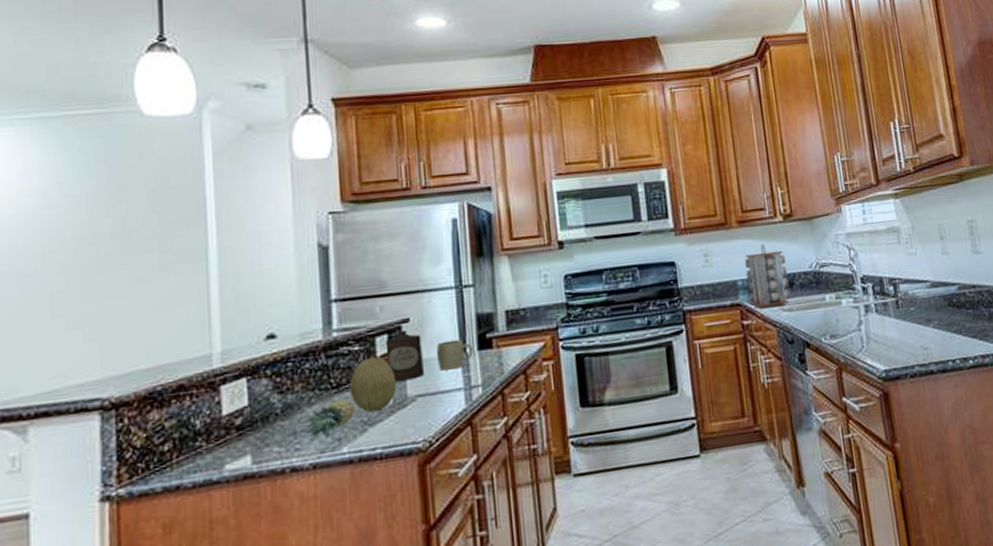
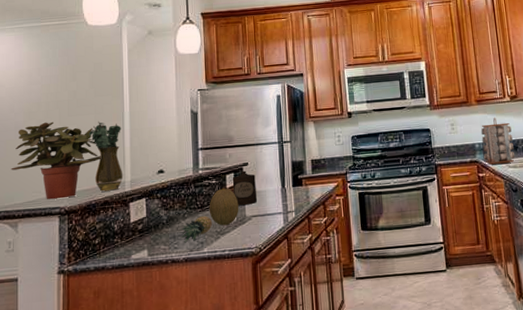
potted plant: none [13,266,170,388] -> present [11,121,101,200]
vase: none [148,263,209,371] -> present [88,121,124,192]
mug: present [436,339,473,371] -> none [265,178,289,200]

